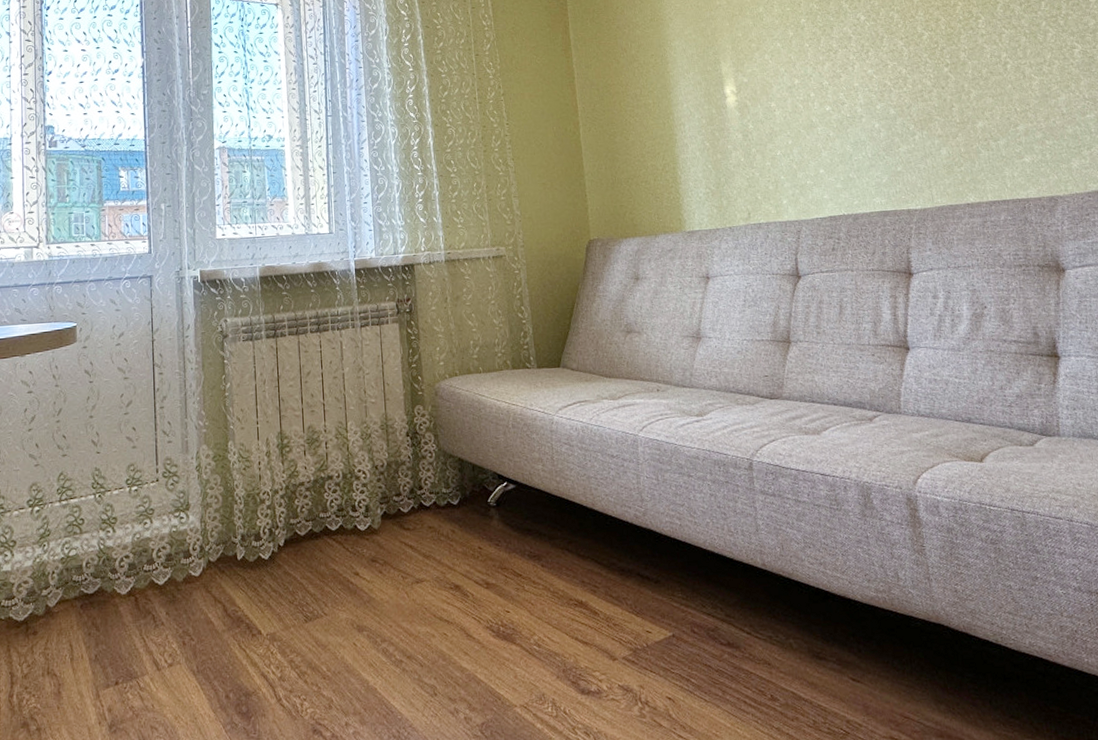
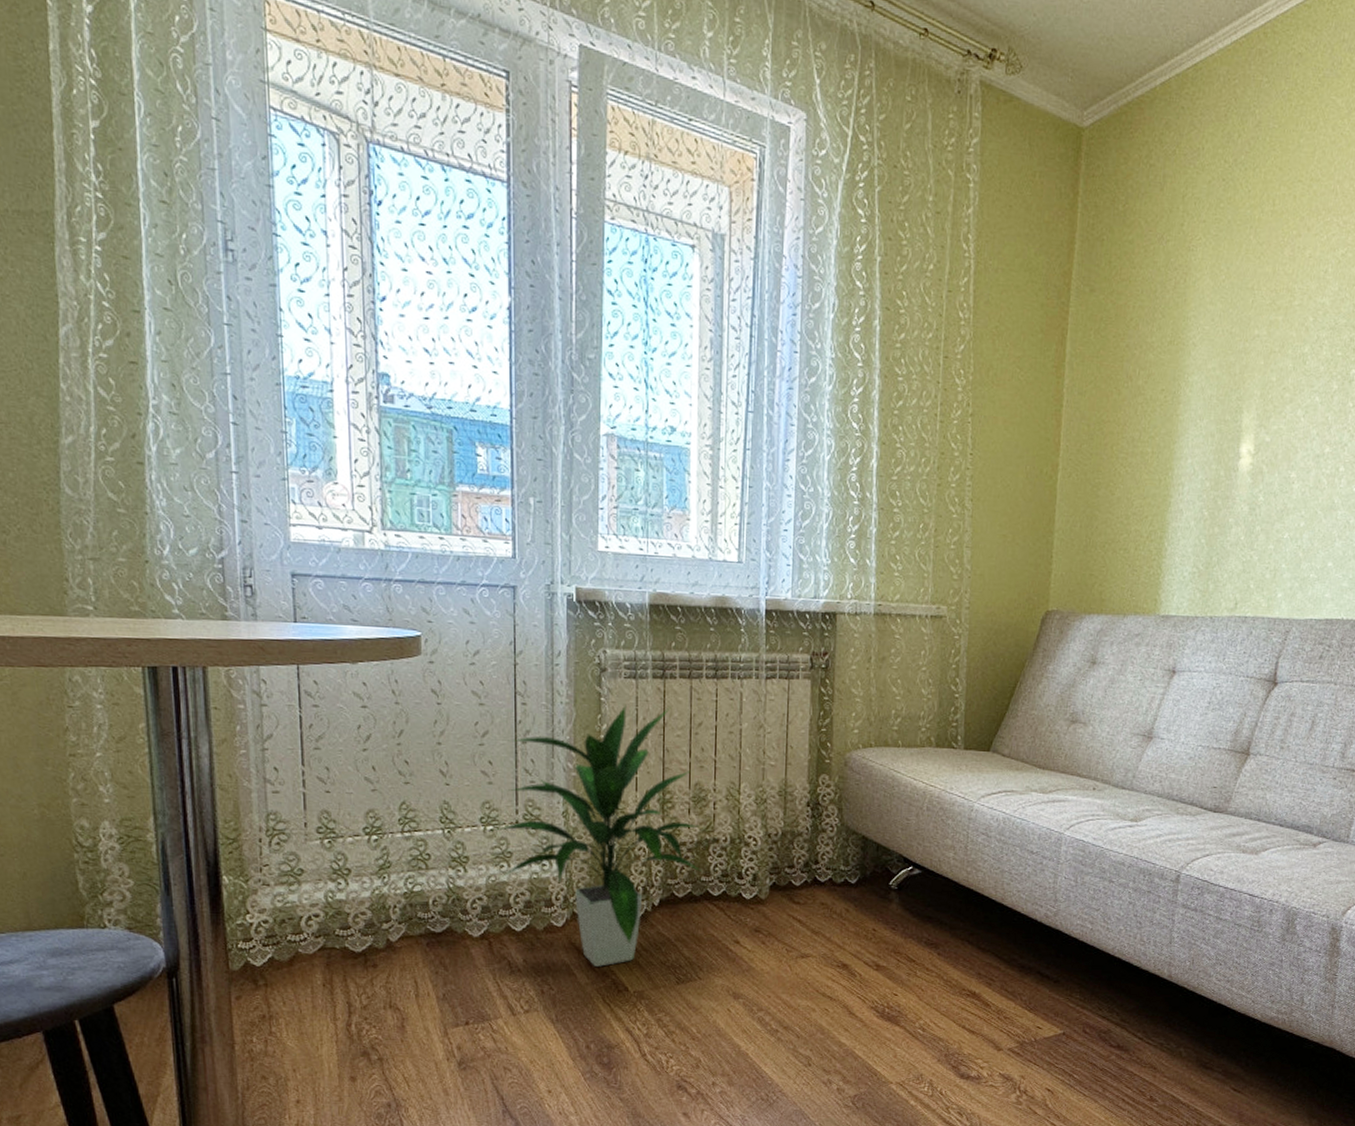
indoor plant: none [136,361,320,612] -> present [492,705,703,967]

